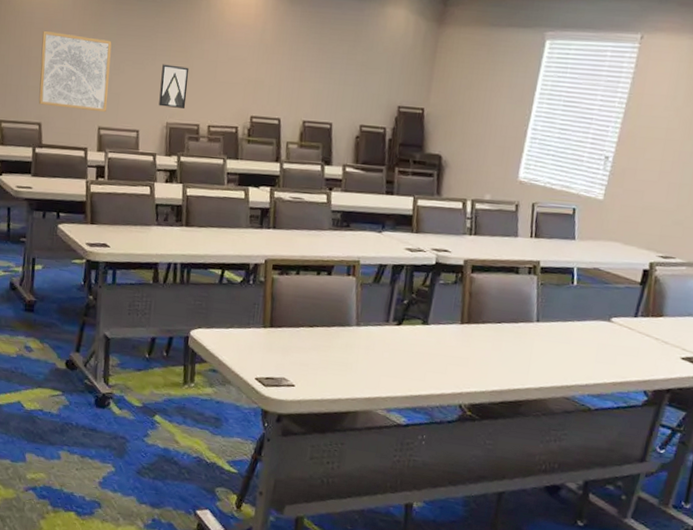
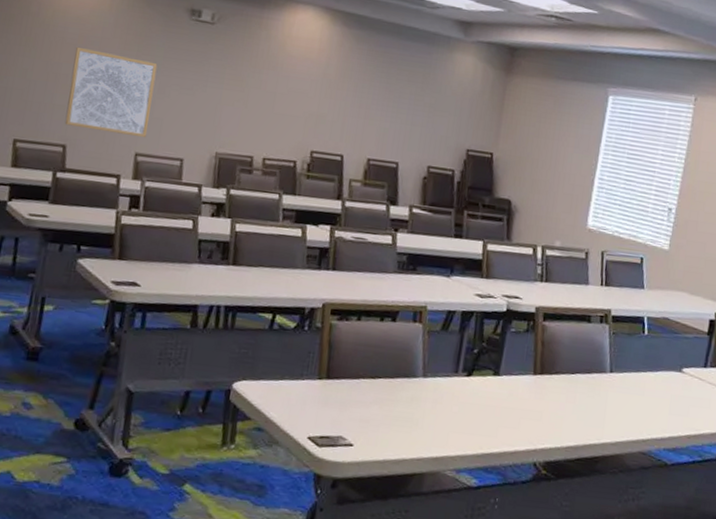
wall art: present [159,64,190,109] -> none [208,91,245,139]

